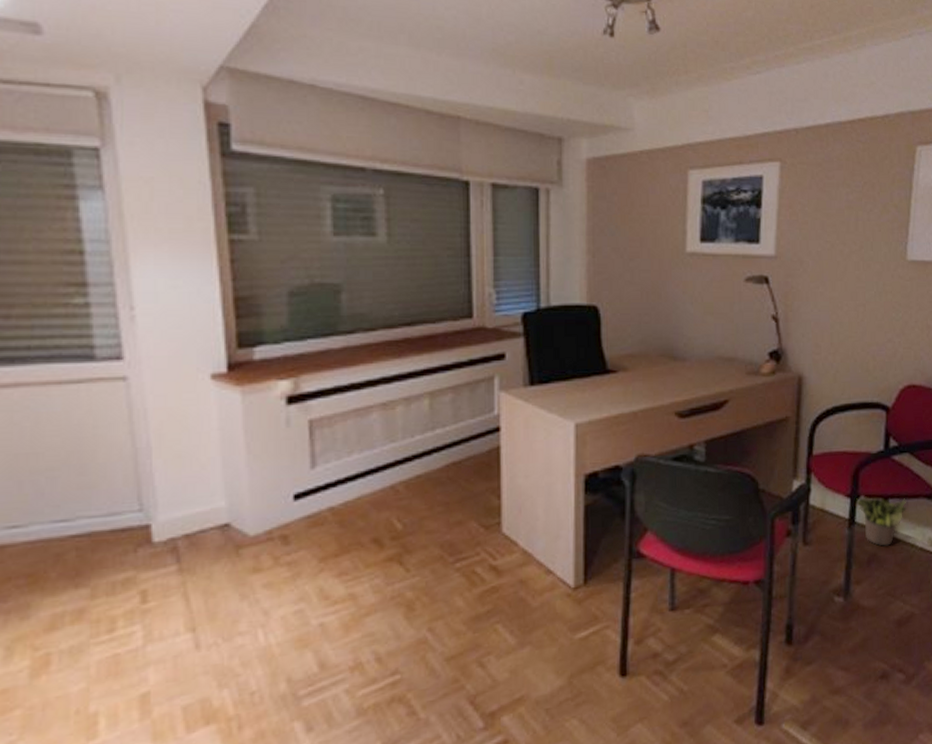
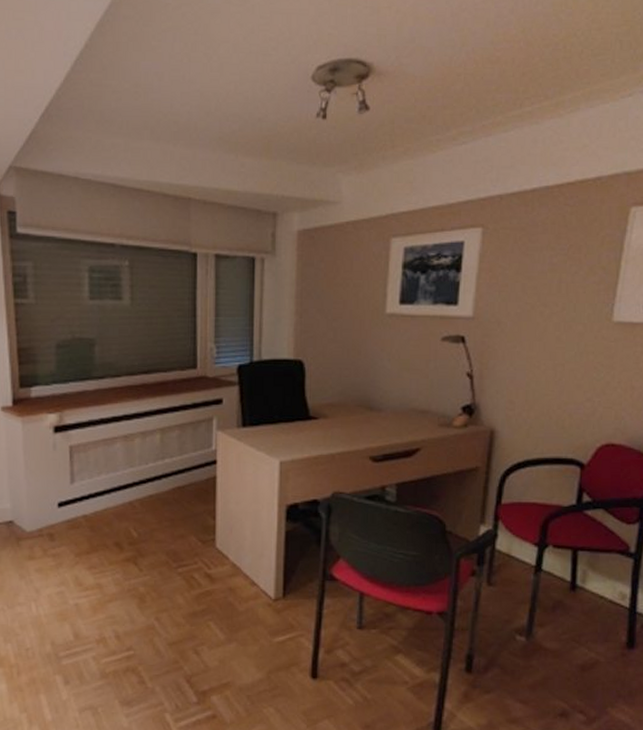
potted plant: present [855,496,907,546] -> none [543,546,598,595]

